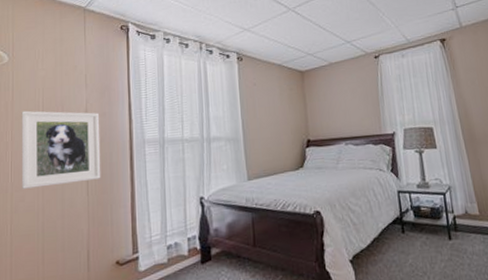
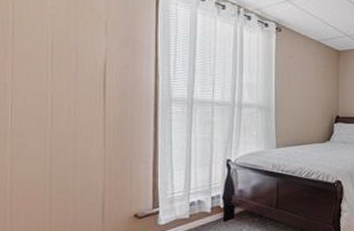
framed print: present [21,110,101,189] -> none [24,50,121,135]

